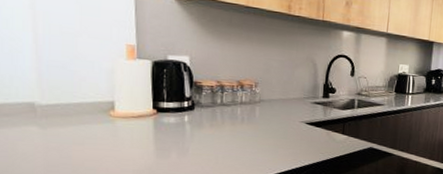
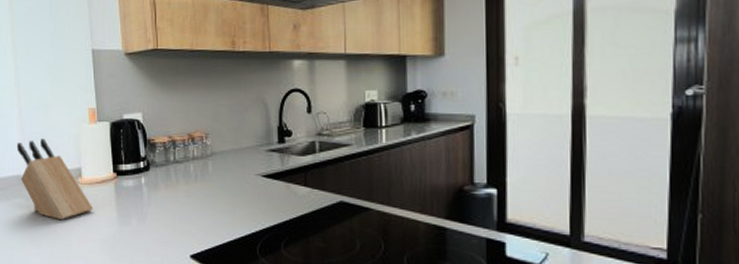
knife block: none [30,67,127,150] -> present [17,138,94,220]

